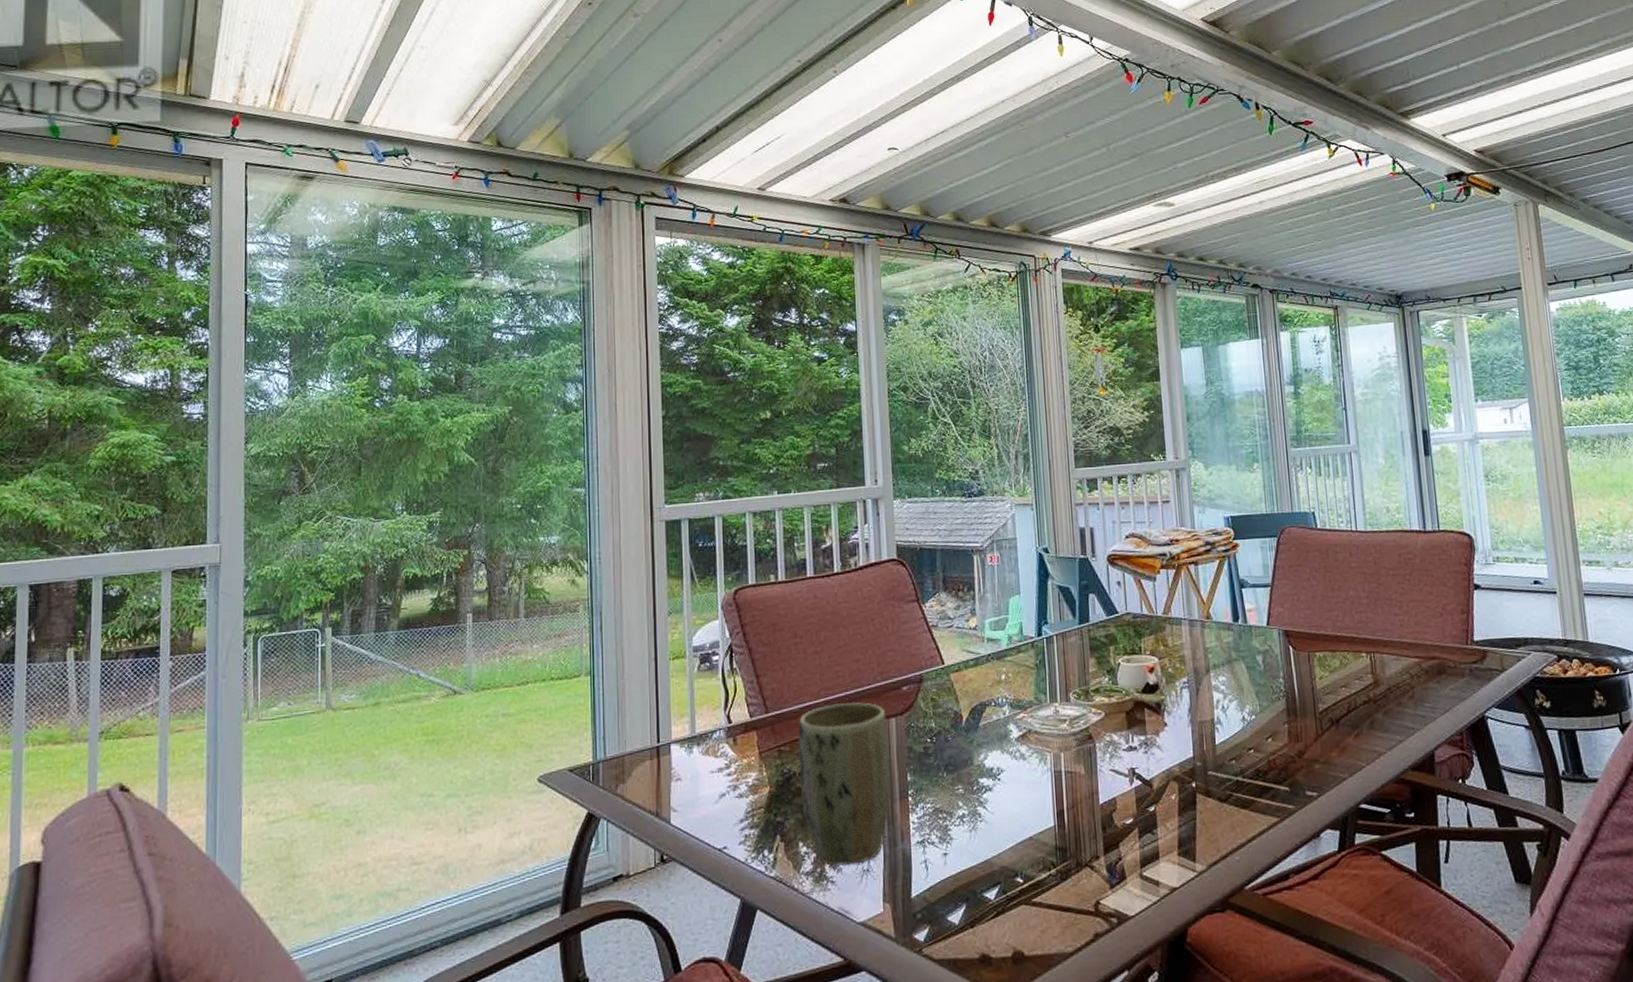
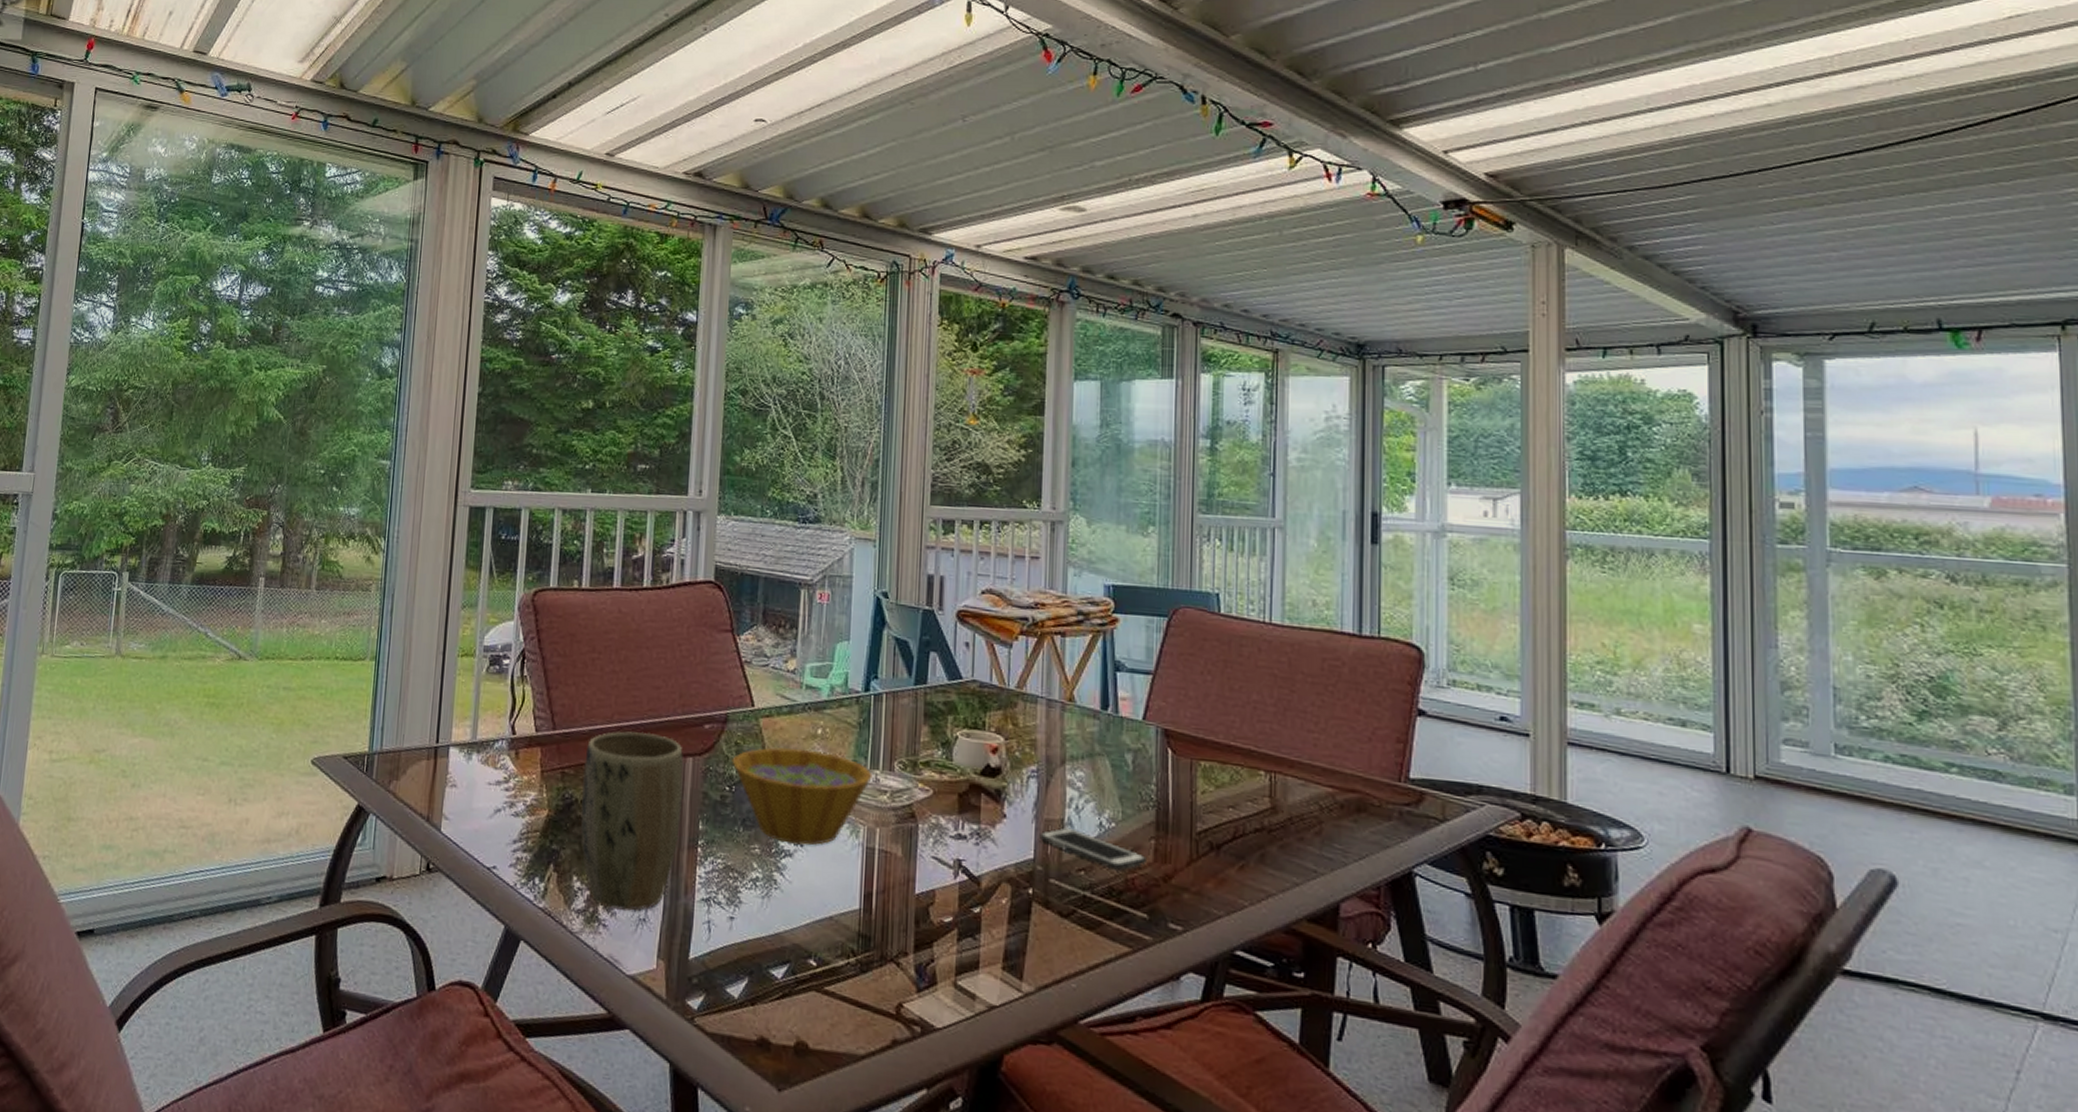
bowl: none [930,694,1053,780] -> present [732,747,873,846]
cell phone: none [1195,725,1283,755] -> present [1039,827,1147,871]

